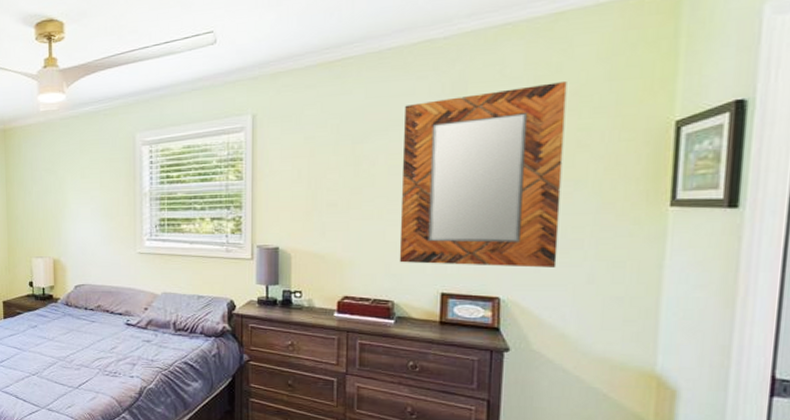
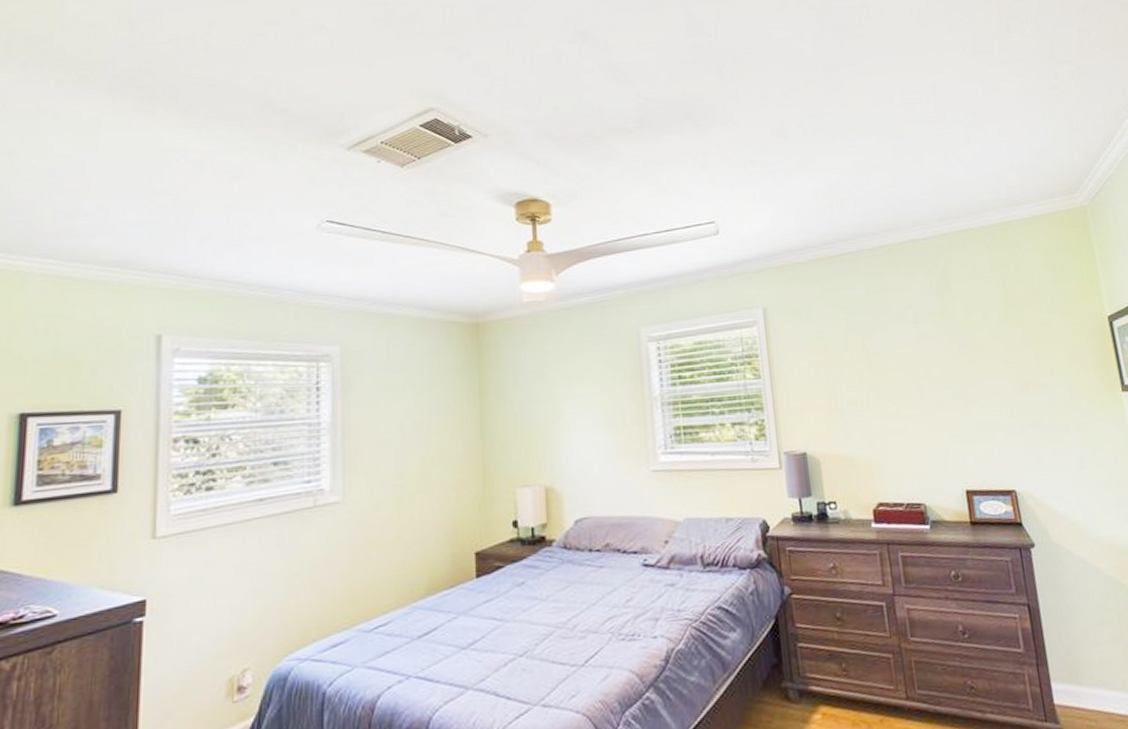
home mirror: present [399,82,567,268] -> none [902,281,1054,461]

